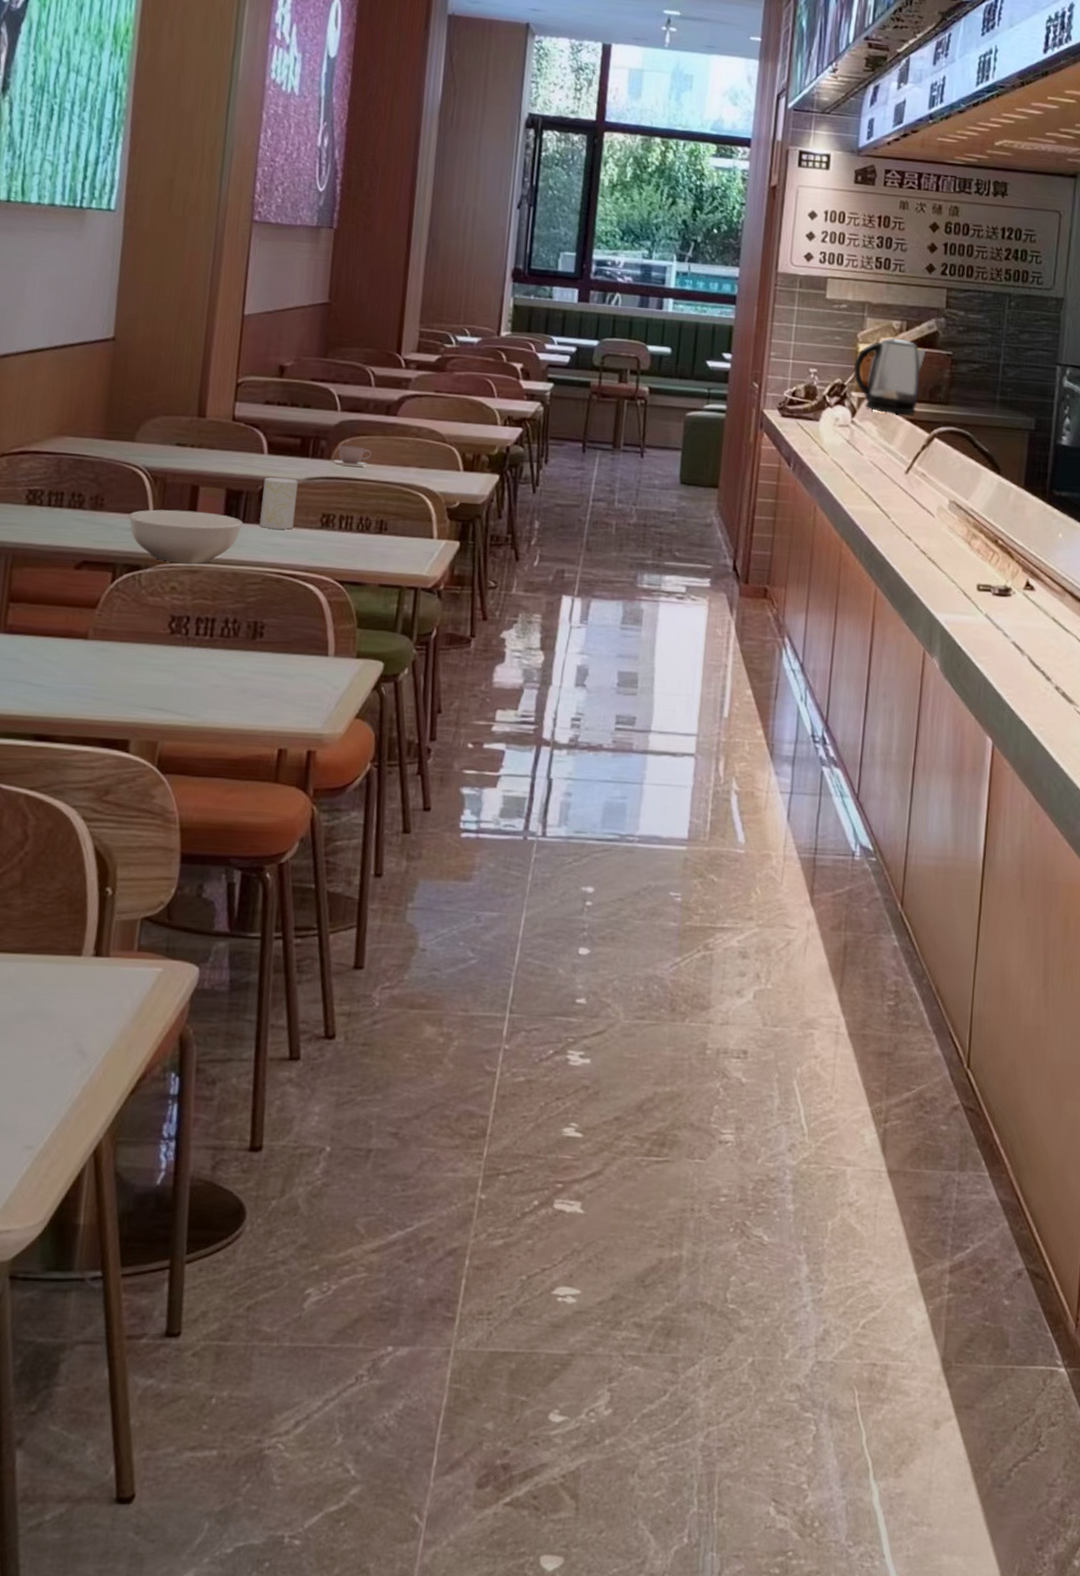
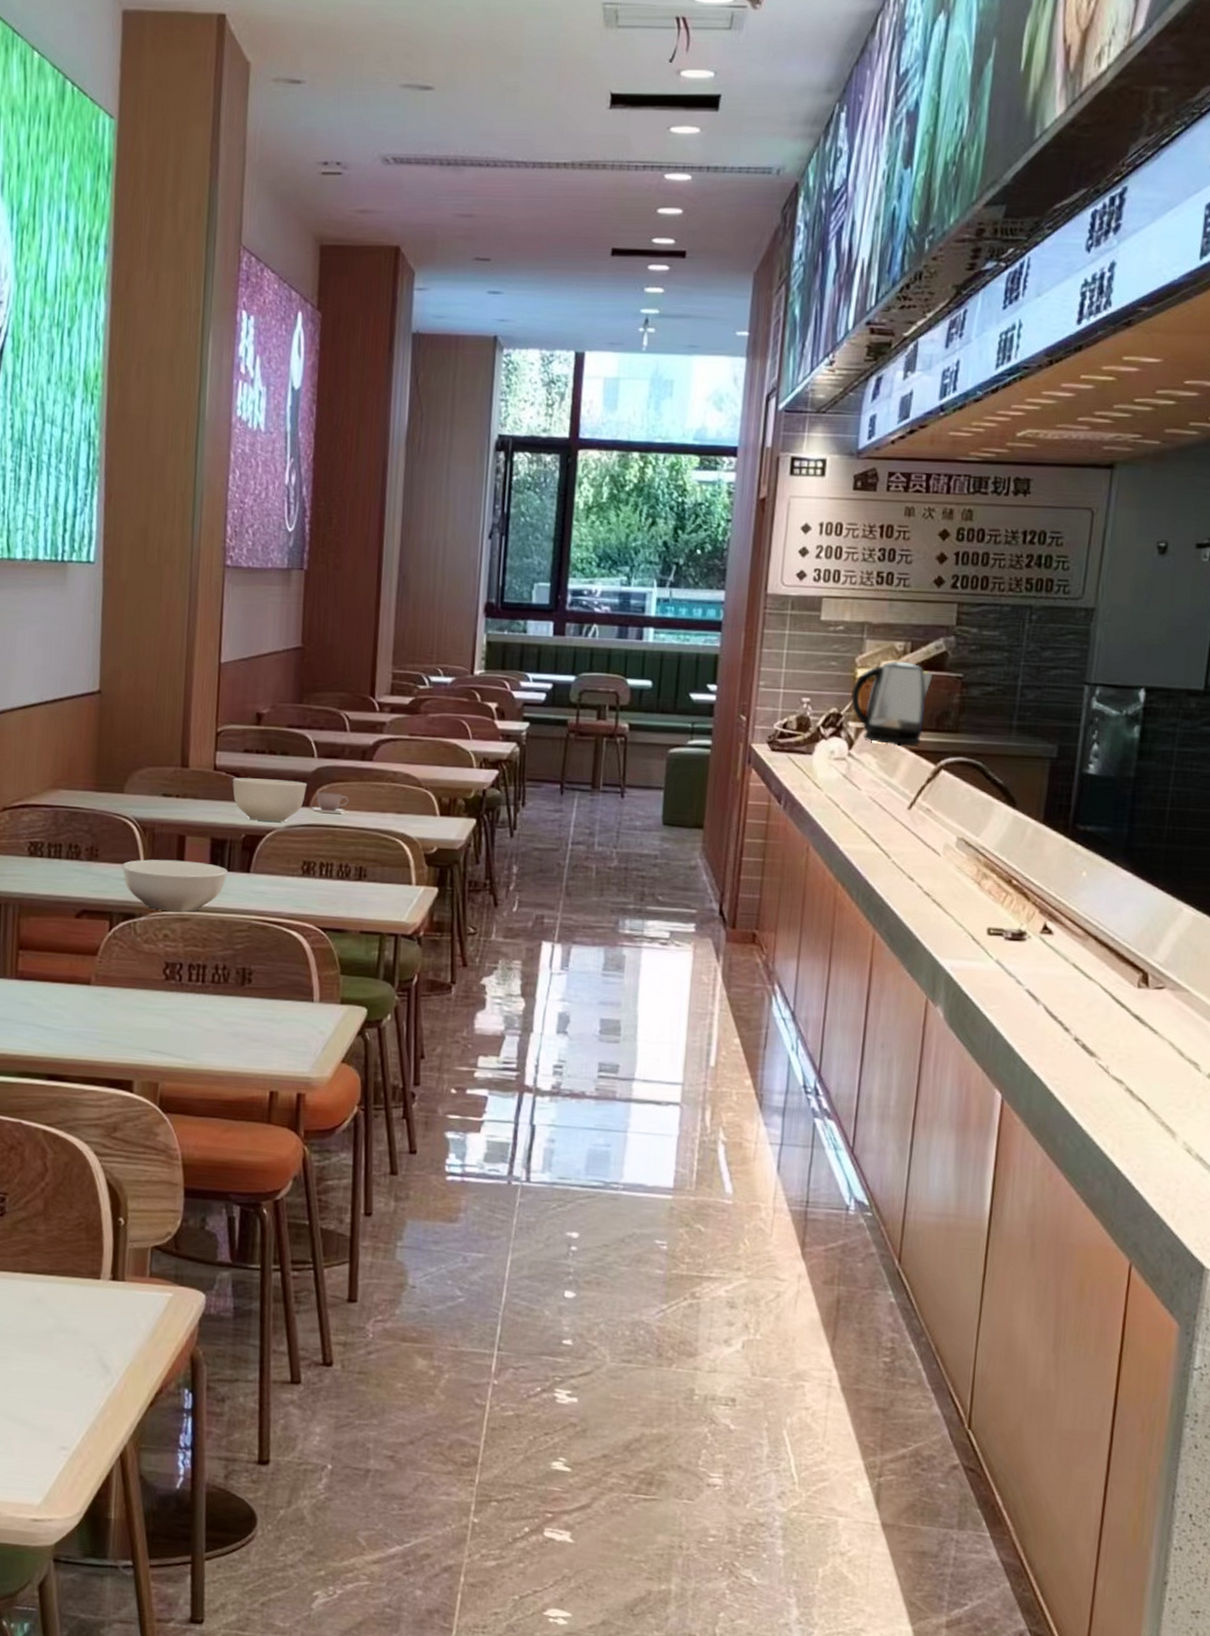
bowl: none [251,429,330,474] -> present [232,777,308,822]
cup: present [259,477,298,530] -> none [244,825,279,878]

